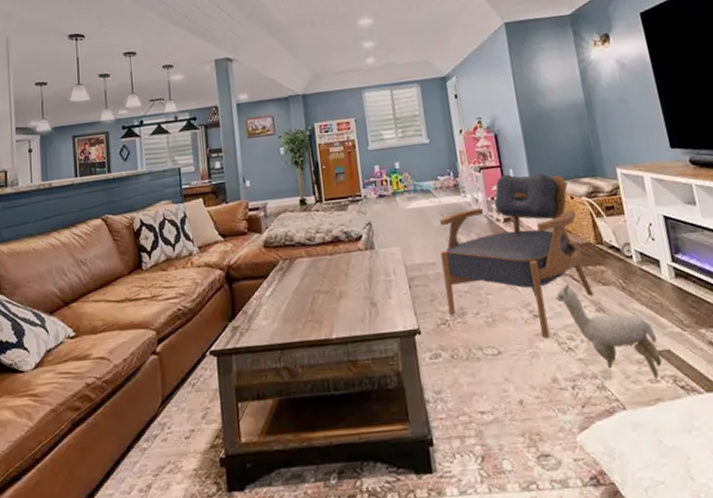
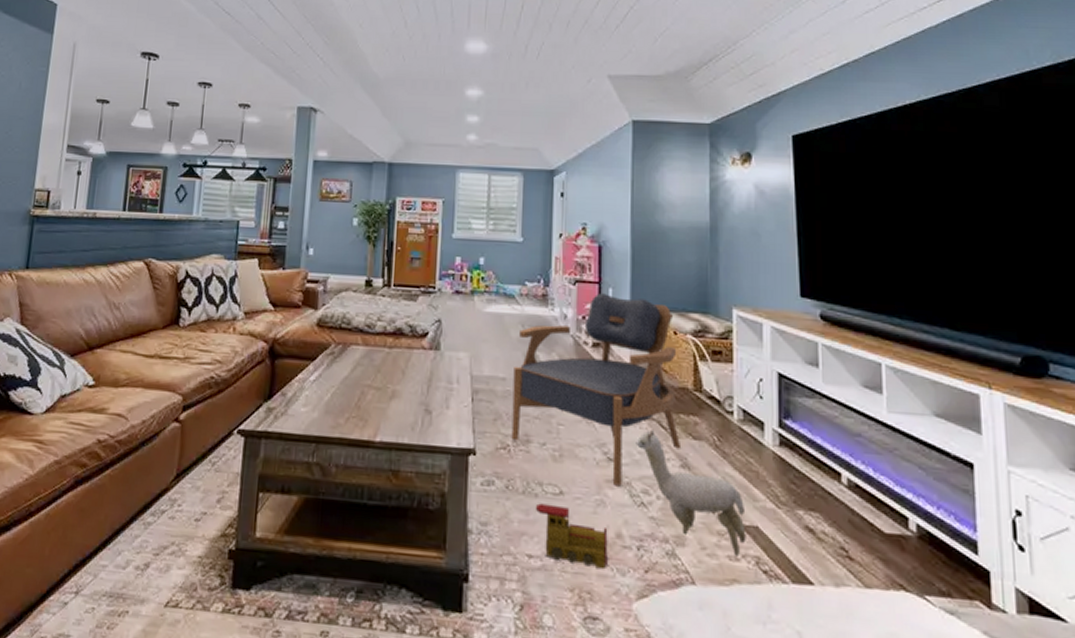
toy train: none [479,364,550,412] -> present [535,503,608,568]

